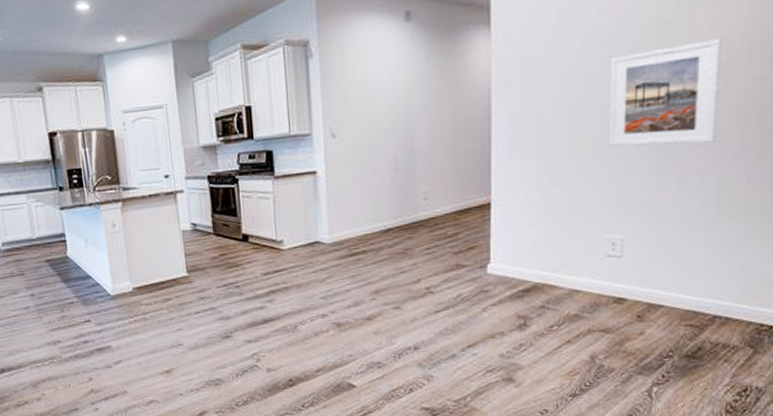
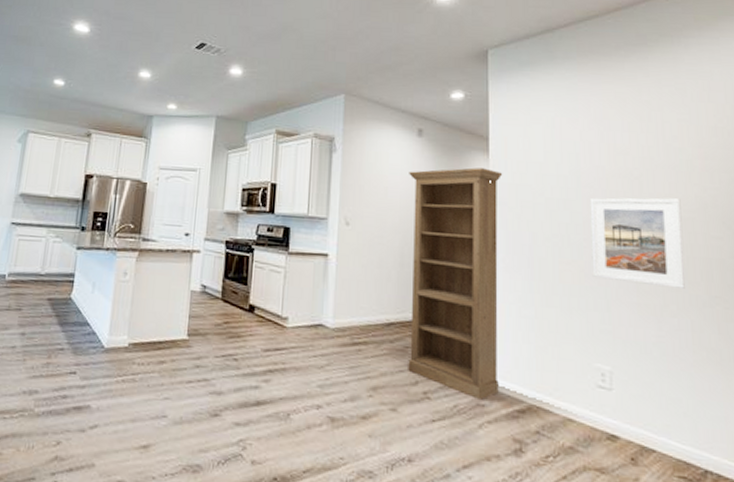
bookshelf: none [398,44,508,286] -> present [408,167,503,400]

